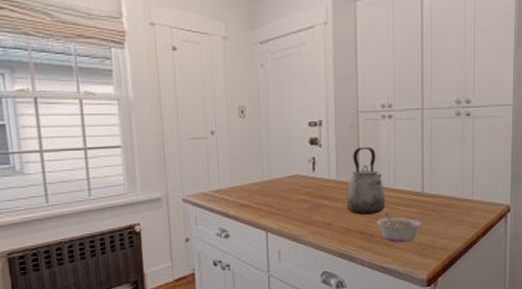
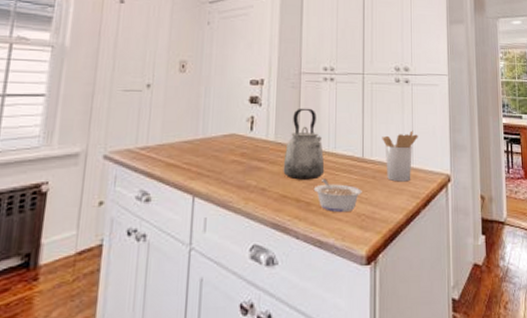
utensil holder: none [442,164,479,214] -> present [382,130,418,182]

